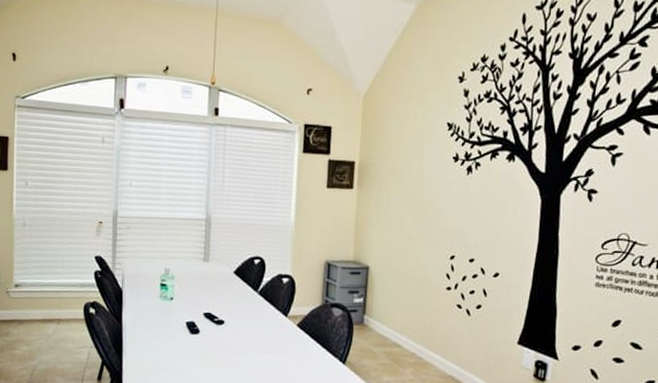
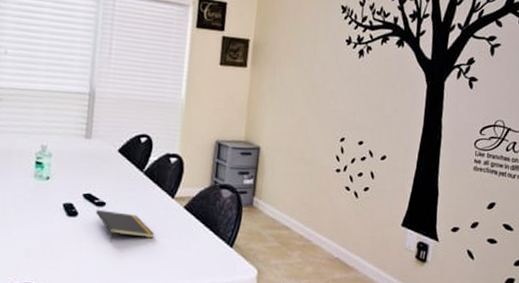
notepad: none [216,327,271,358] -> present [96,209,155,242]

